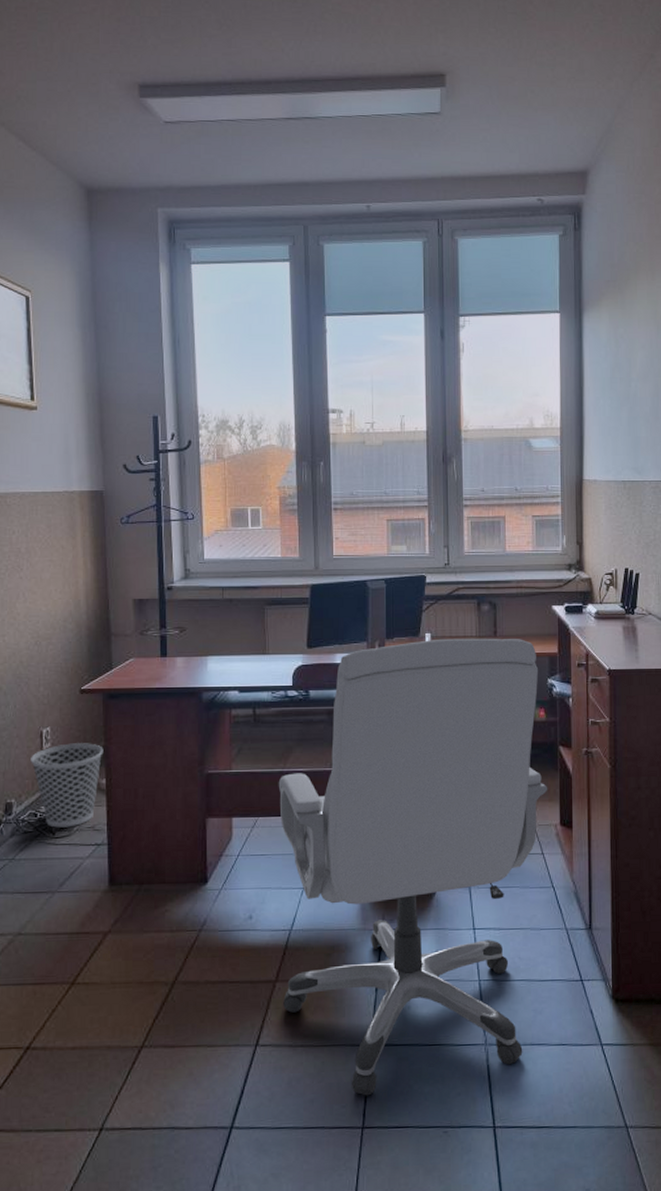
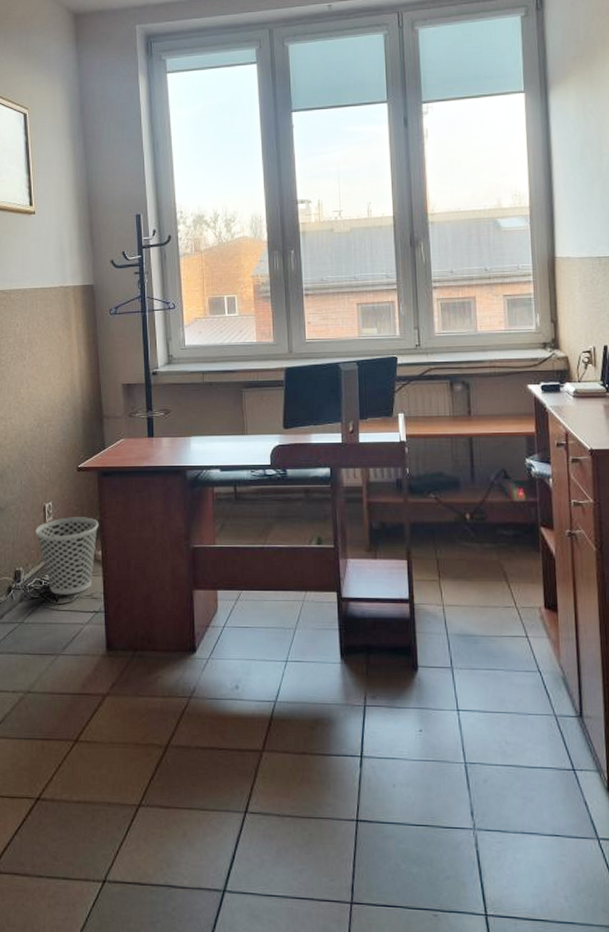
chair: present [278,638,548,1096] -> none [259,418,530,871]

